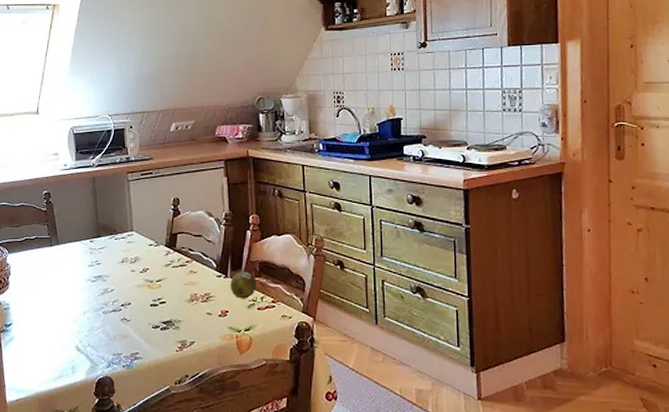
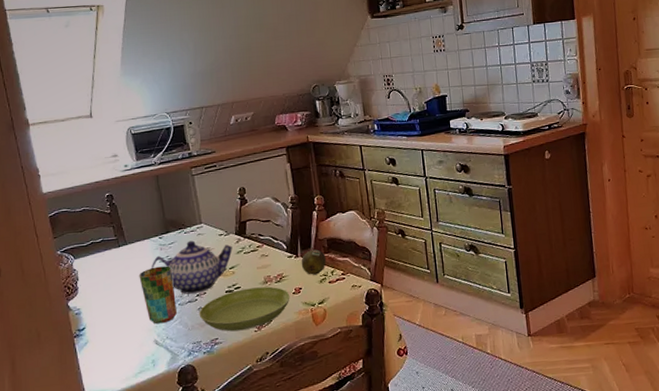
cup: none [67,270,101,330] -> present [139,266,177,324]
teapot: none [79,247,161,303] -> present [151,240,233,295]
saucer: none [122,304,216,348] -> present [199,286,290,332]

